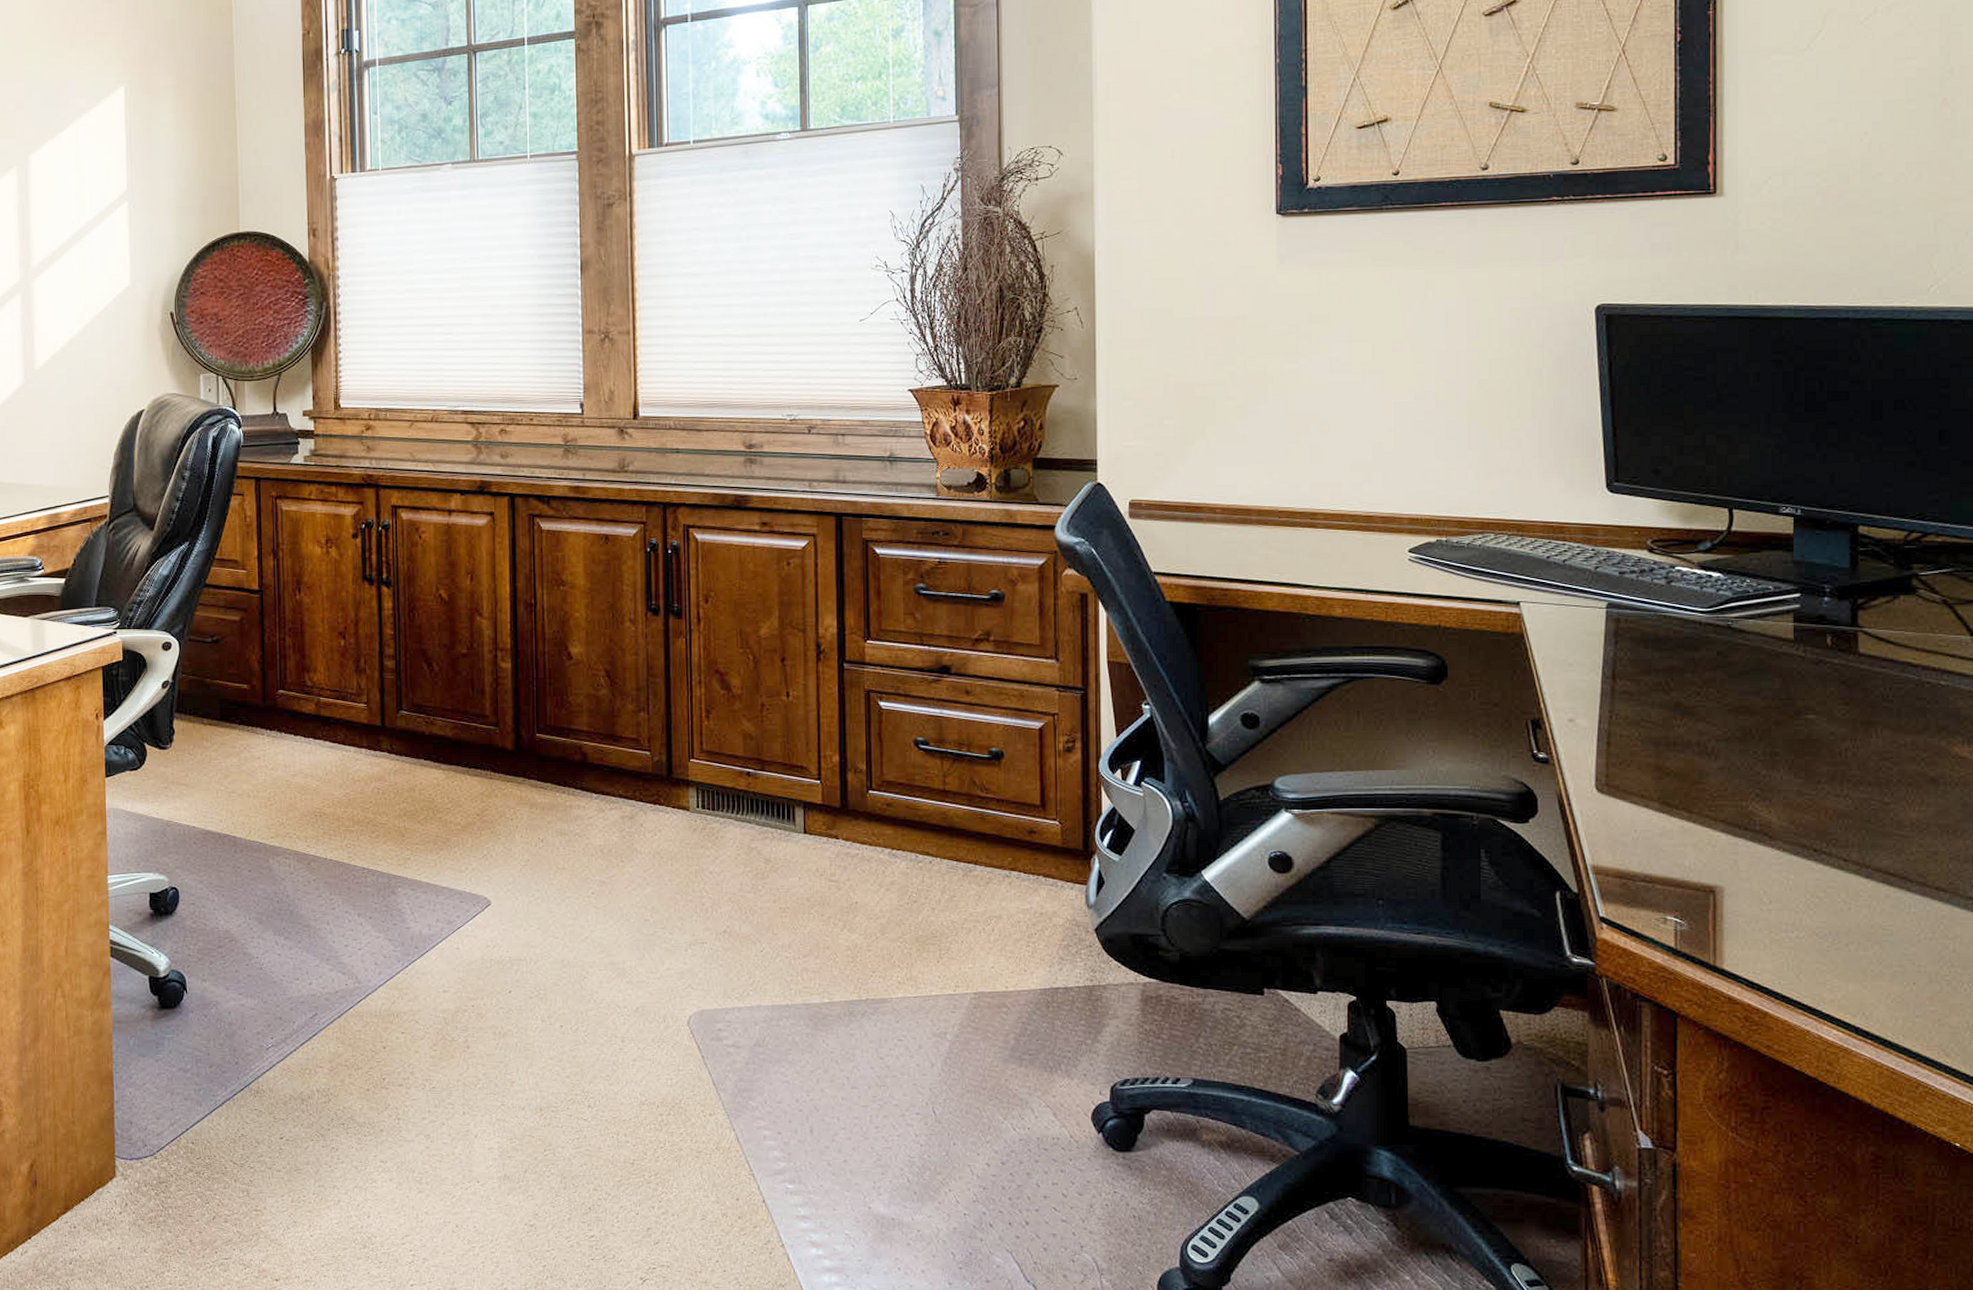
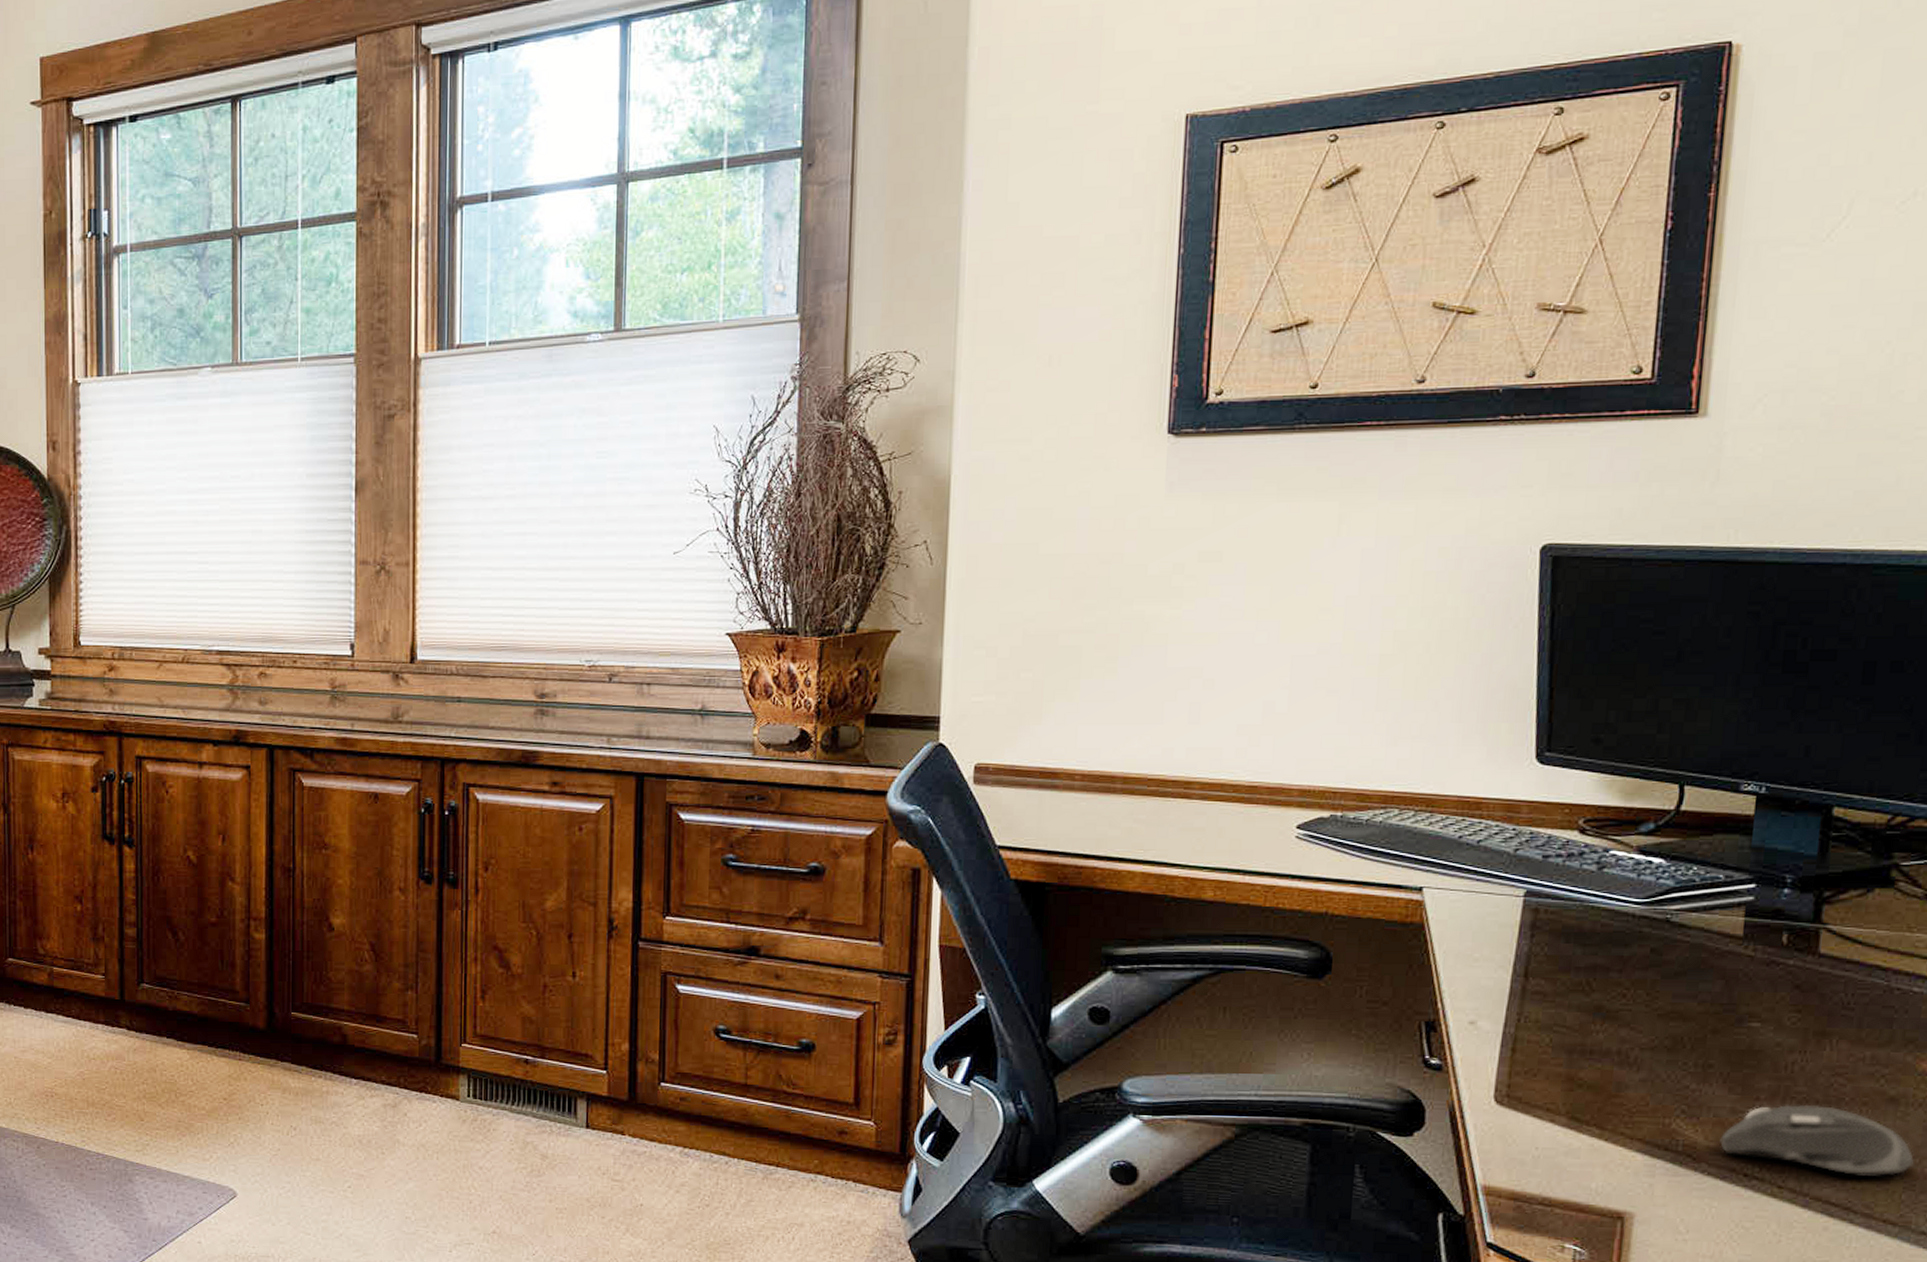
computer mouse: none [1791,787,1956,848] -> present [1720,1105,1914,1176]

